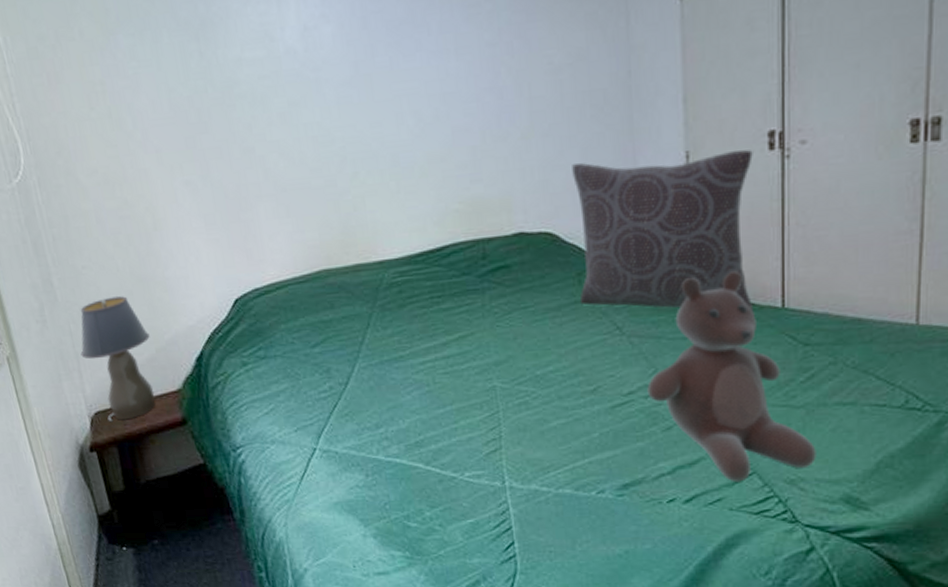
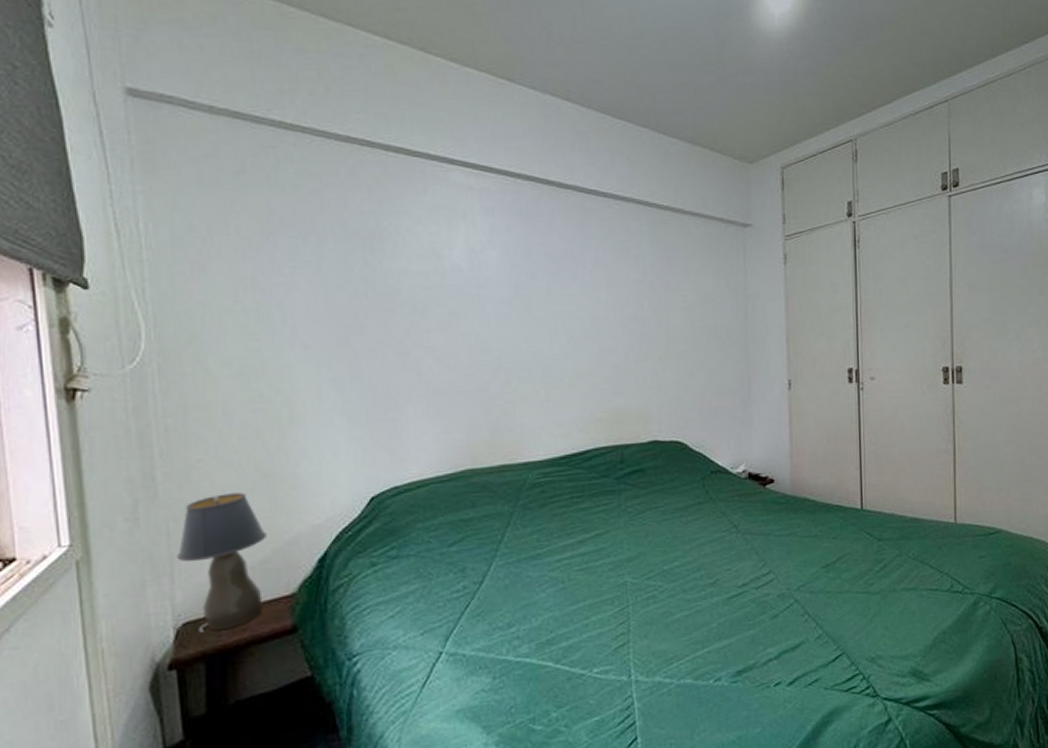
pillow: present [572,150,754,313] -> none [700,381,841,514]
teddy bear: present [647,271,816,482] -> none [758,478,890,663]

